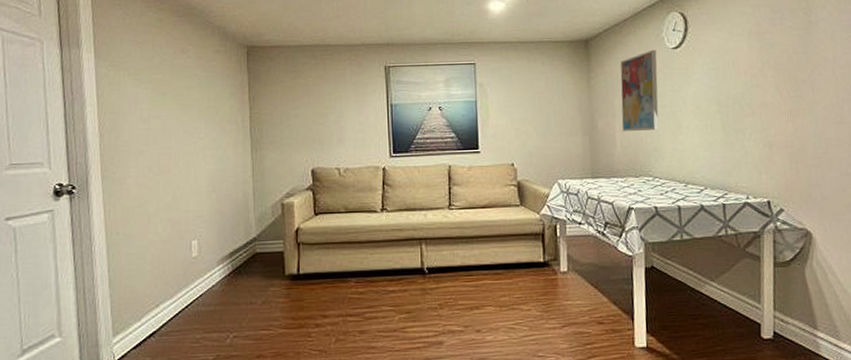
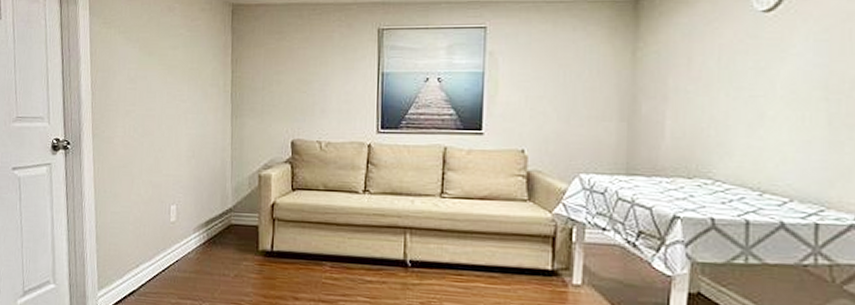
wall art: present [620,49,659,131] -> none [675,12,738,119]

